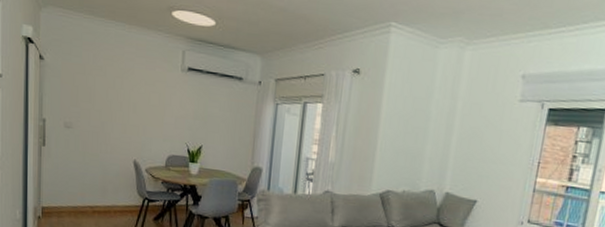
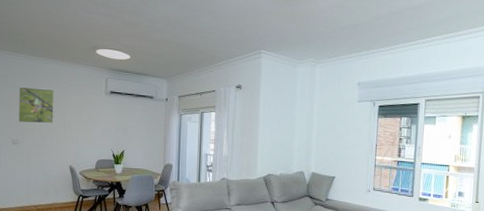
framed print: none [72,54,118,106] -> present [18,86,54,124]

